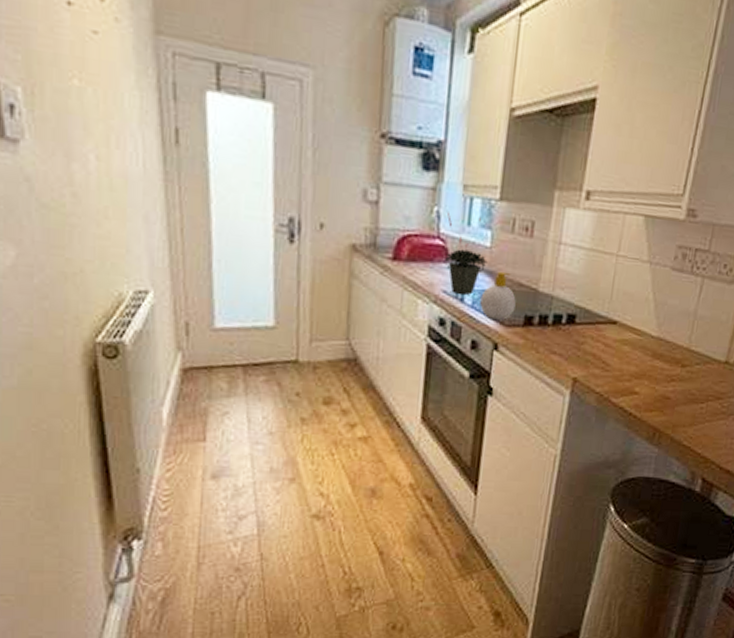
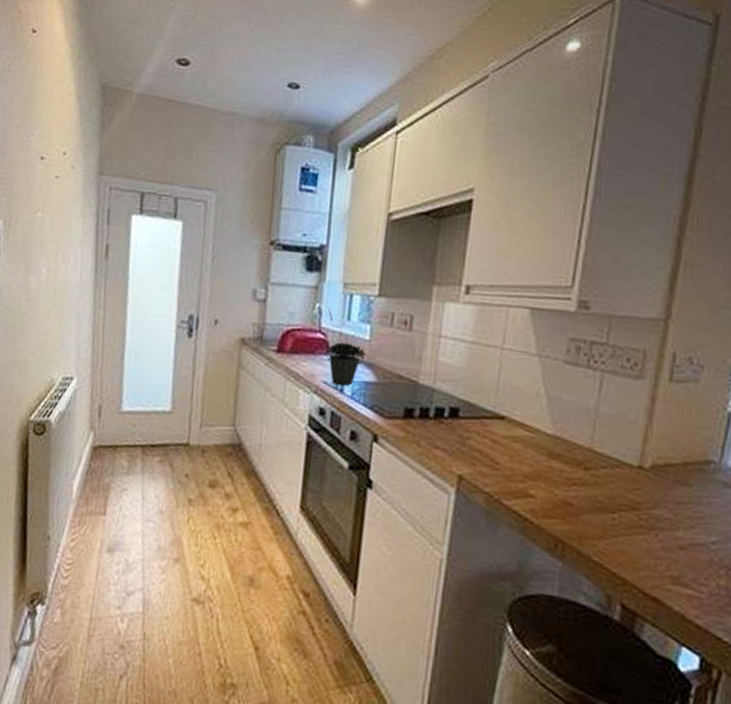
soap bottle: present [480,271,516,321] -> none [359,363,396,412]

